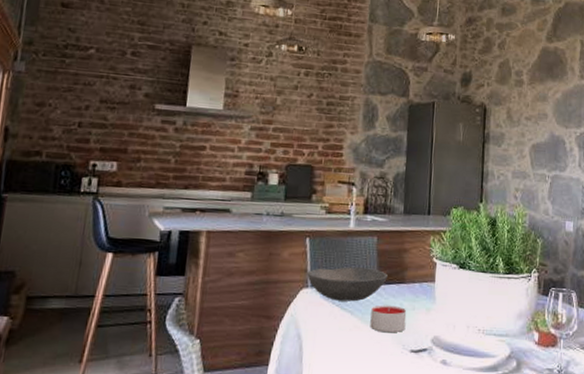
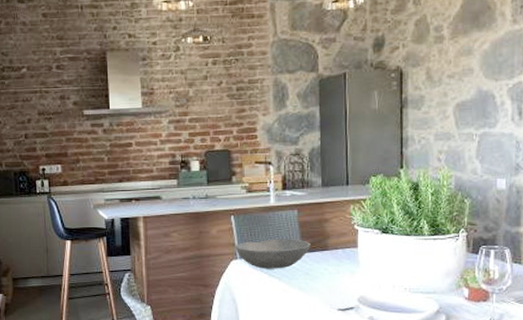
candle: present [370,305,407,333] -> none [297,270,332,295]

